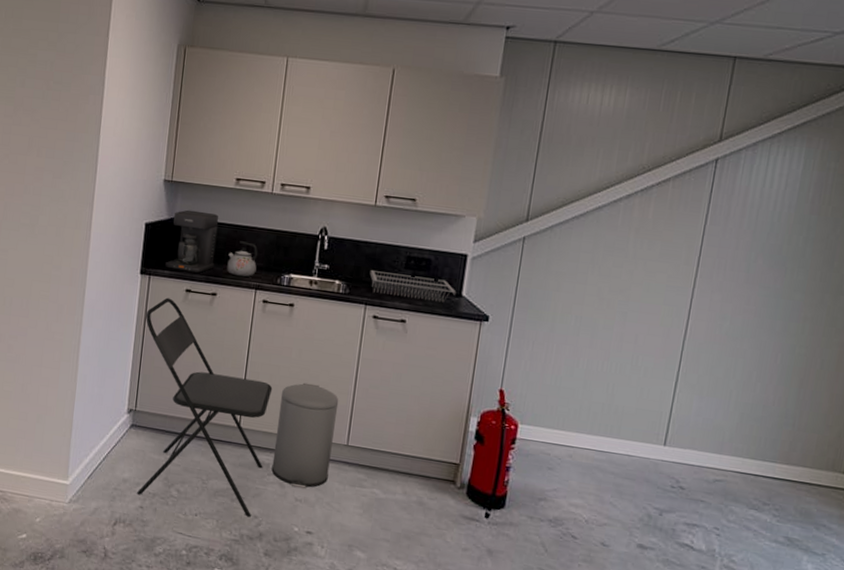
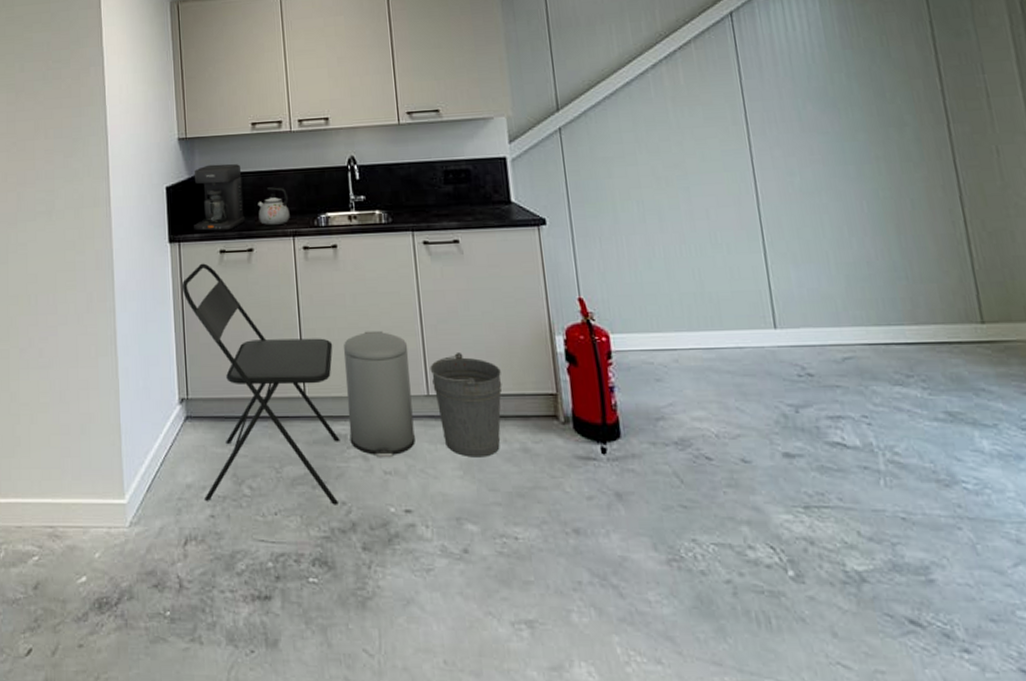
bucket: none [353,415,416,503] -> present [430,353,502,458]
dish rack: present [369,270,456,303] -> none [409,188,505,216]

